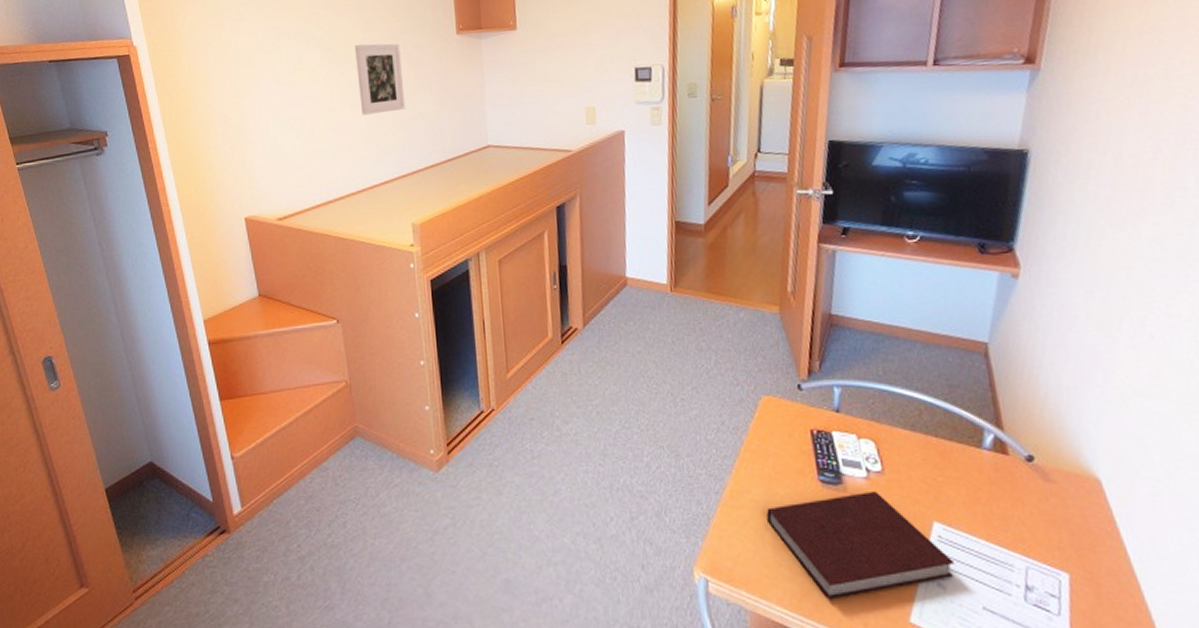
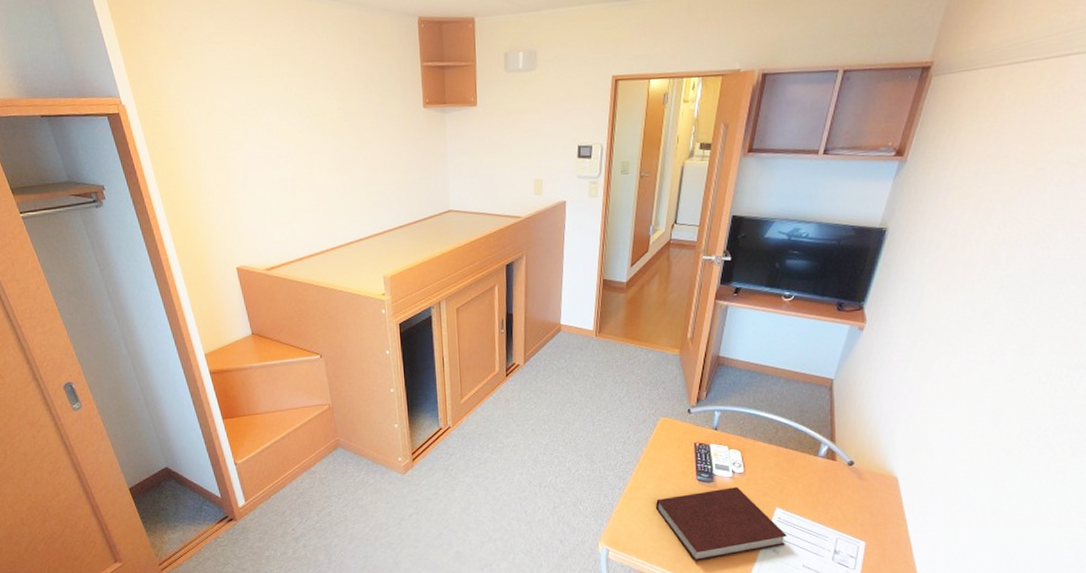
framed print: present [355,43,406,115] -> none [331,112,378,179]

